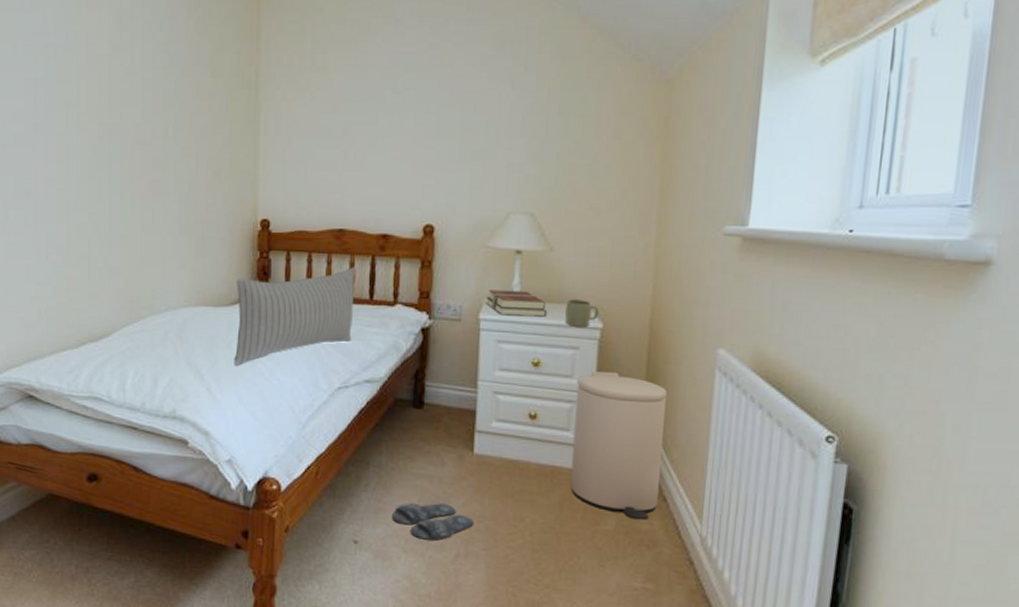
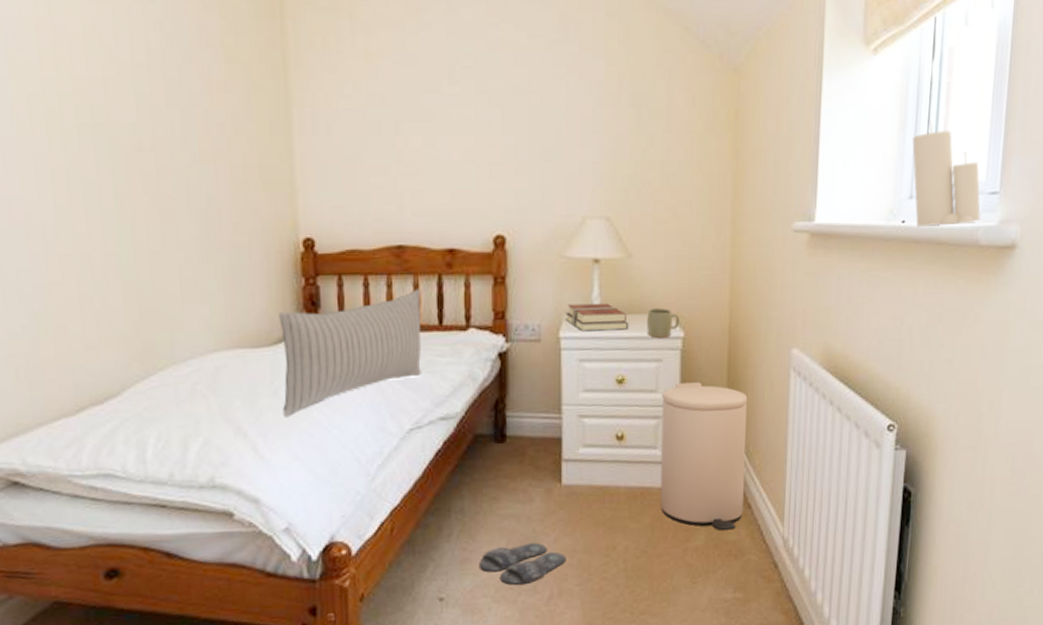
candle: none [864,132,947,238] -> present [912,121,981,227]

